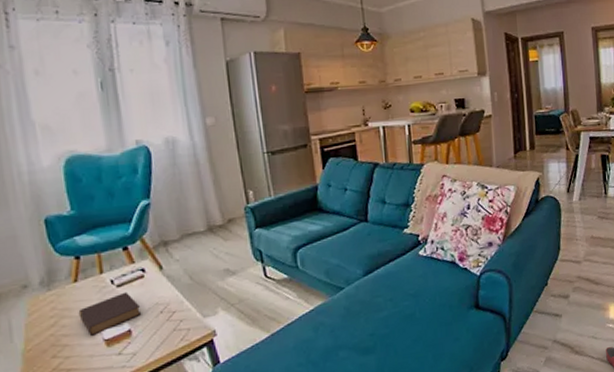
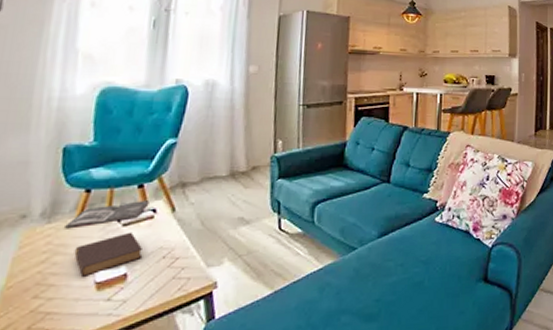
magazine: none [64,261,137,295] -> present [65,200,150,229]

